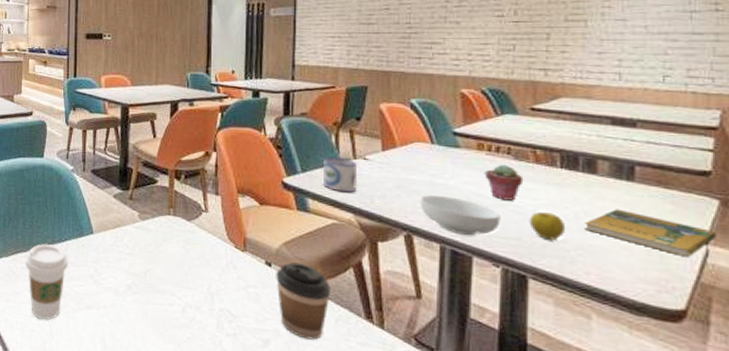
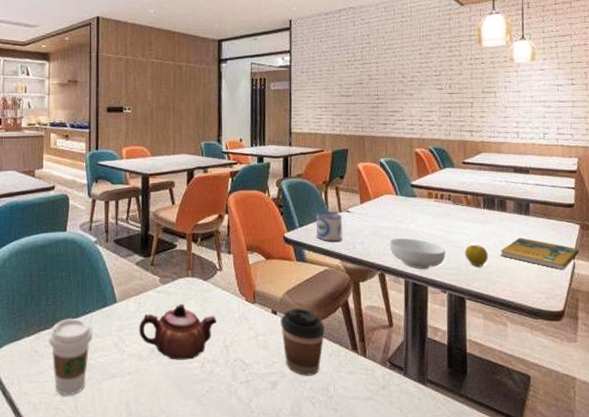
teapot: none [115,242,200,302] -> present [139,304,217,360]
potted succulent: present [484,164,524,201] -> none [433,208,460,238]

